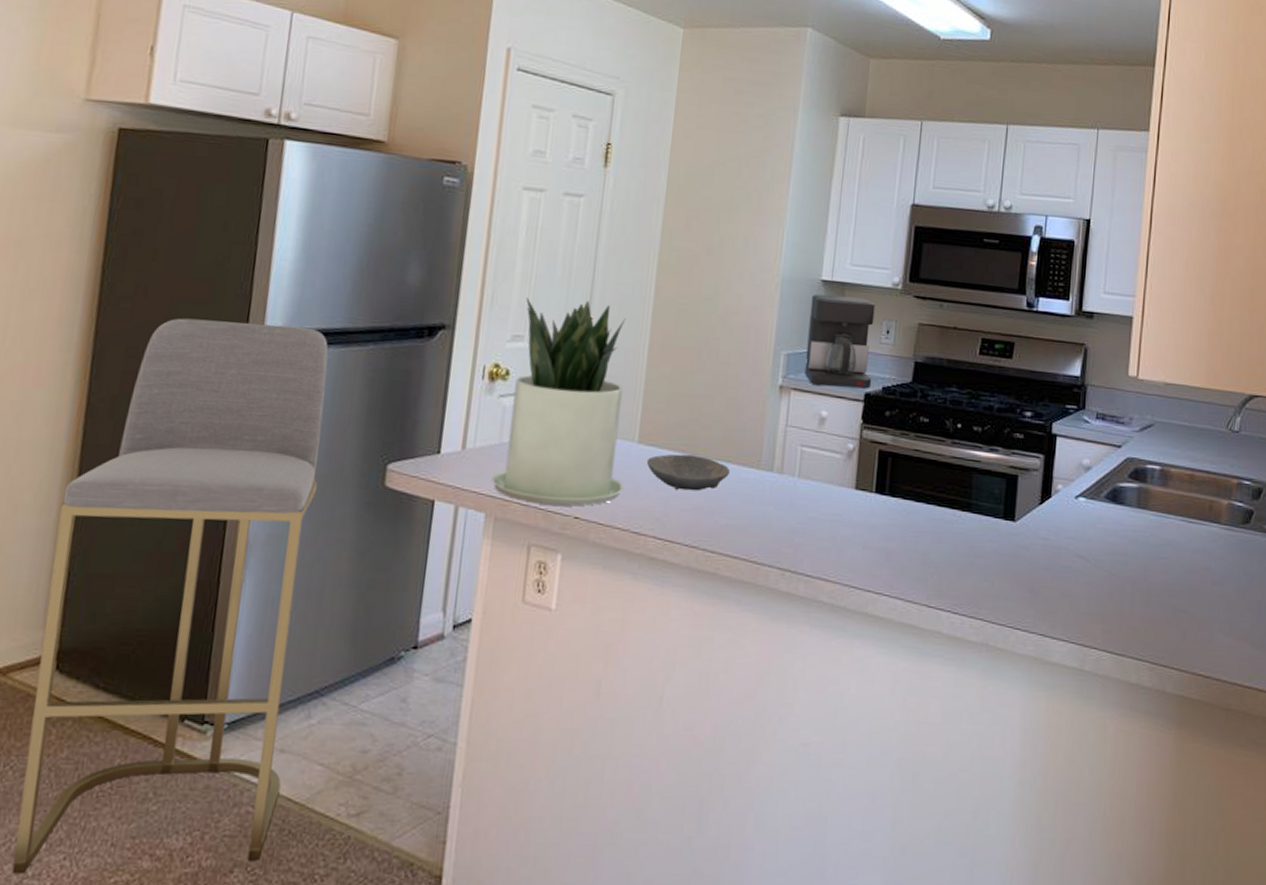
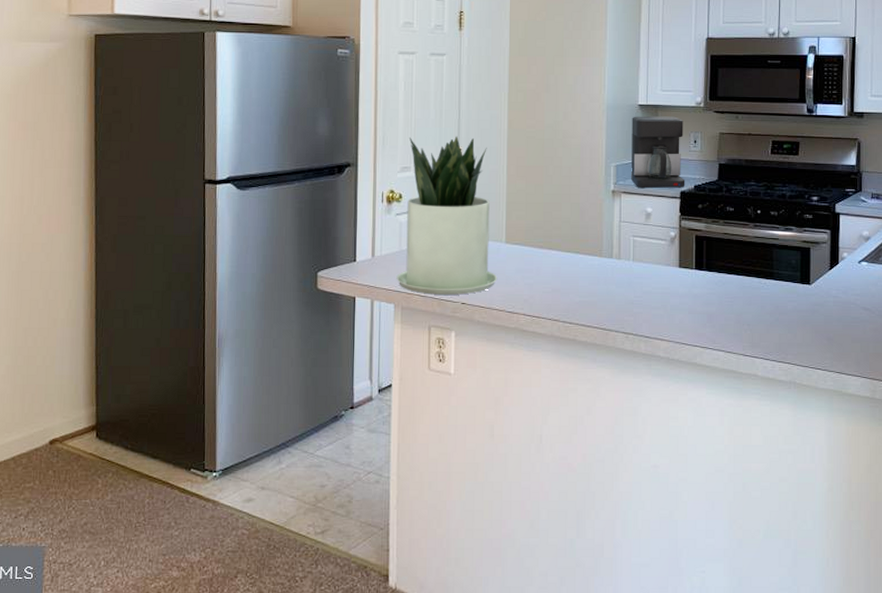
bar stool: present [12,318,329,874] -> none [82,173,267,584]
bowl: present [646,454,731,491] -> none [513,249,579,277]

